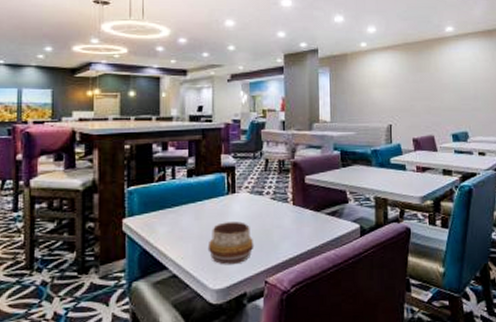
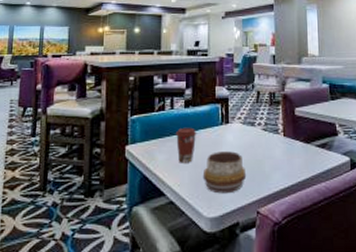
coffee cup: none [177,198,201,235] -> present [175,127,197,163]

